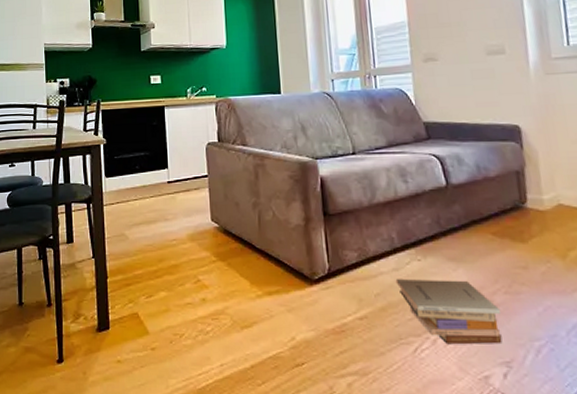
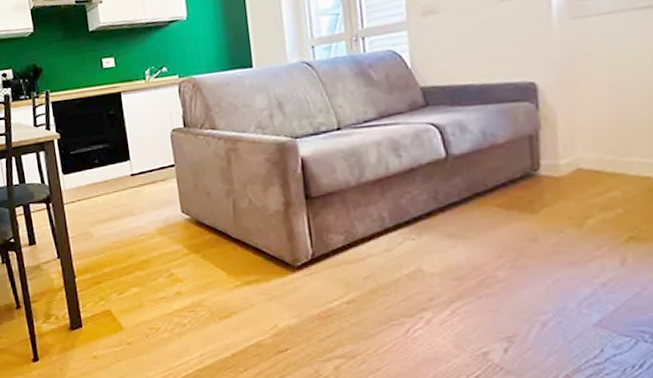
books: present [395,279,503,345] -> none [386,258,504,323]

